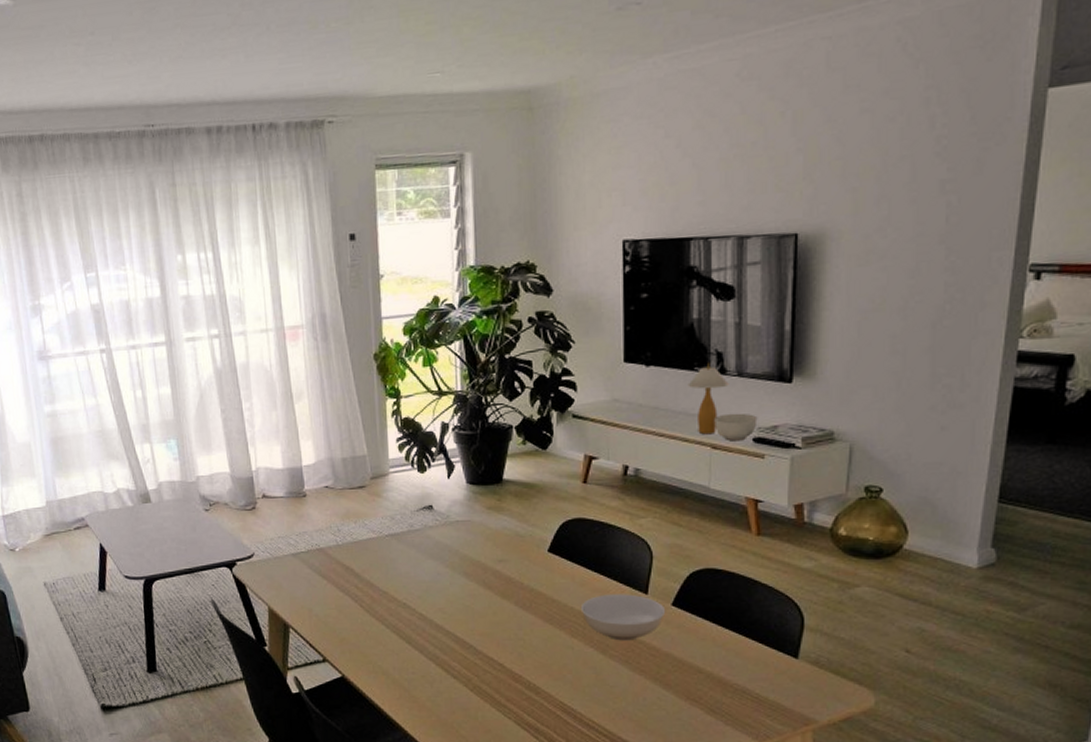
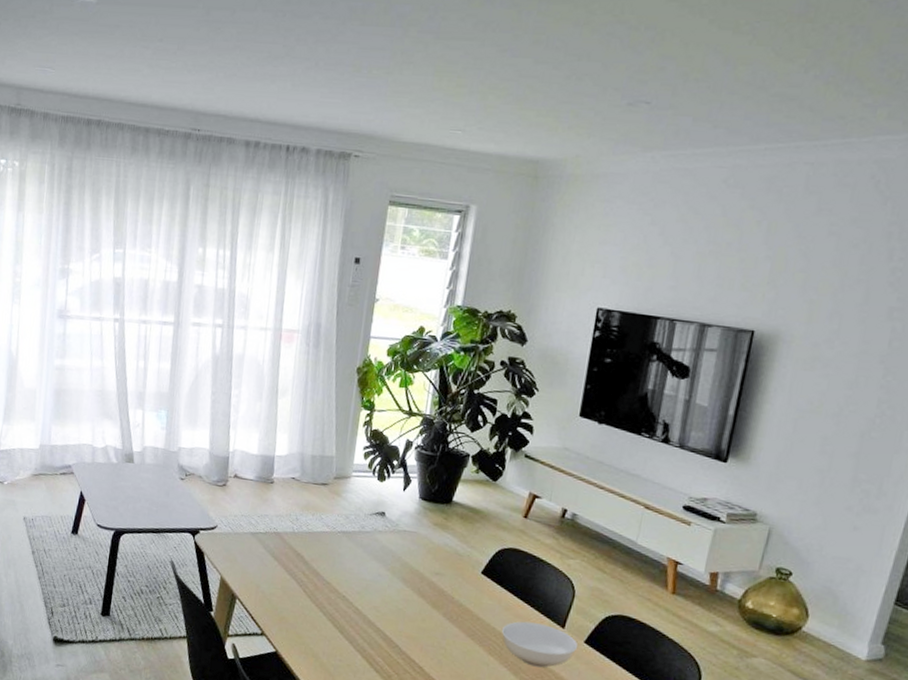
table lamp: present [688,362,729,435] -> none [633,430,671,495]
bowl: present [714,413,758,442] -> none [650,479,691,506]

